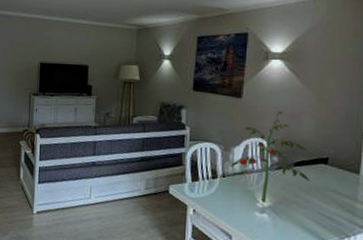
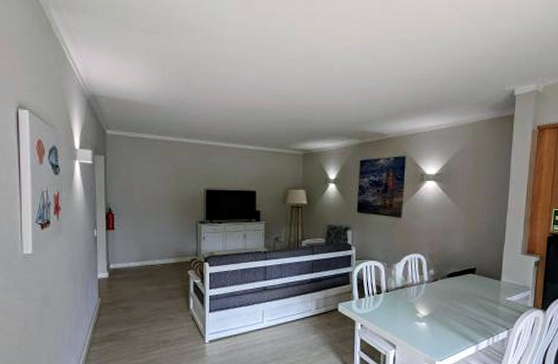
plant: present [230,110,311,202] -> none [392,228,462,312]

